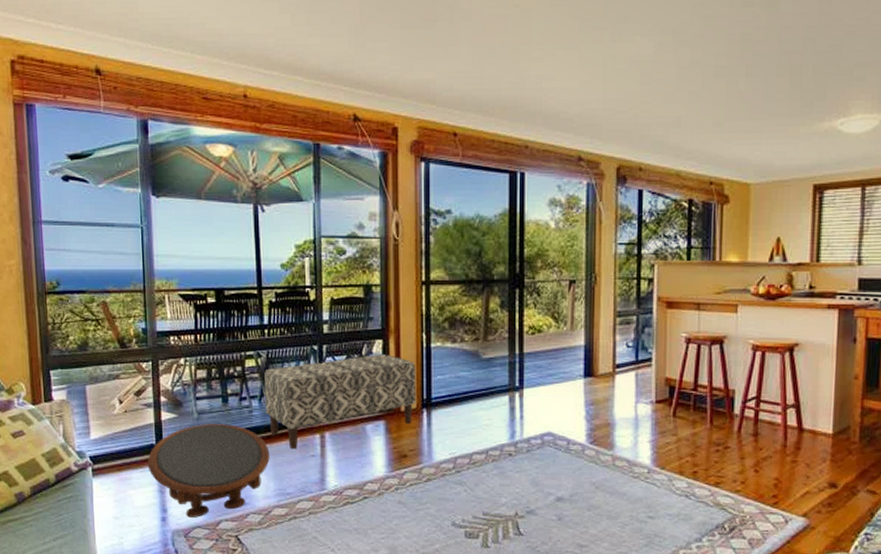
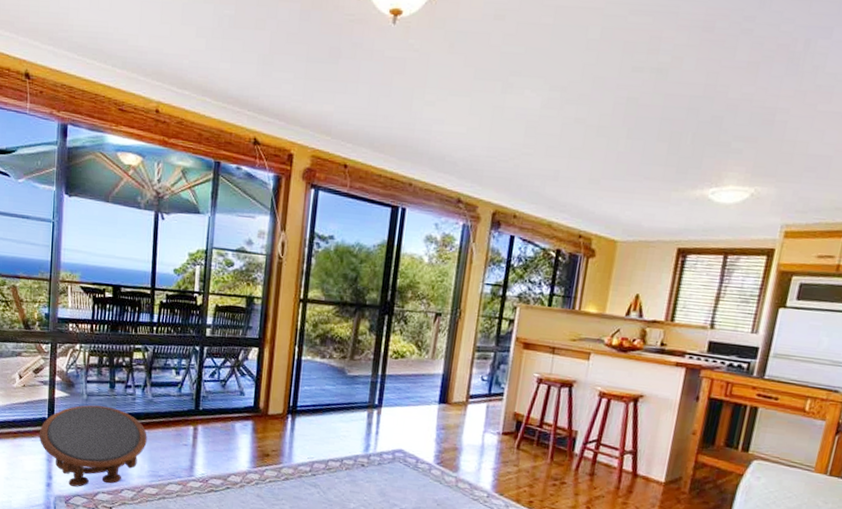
bench: present [265,353,417,450] -> none [147,360,286,437]

